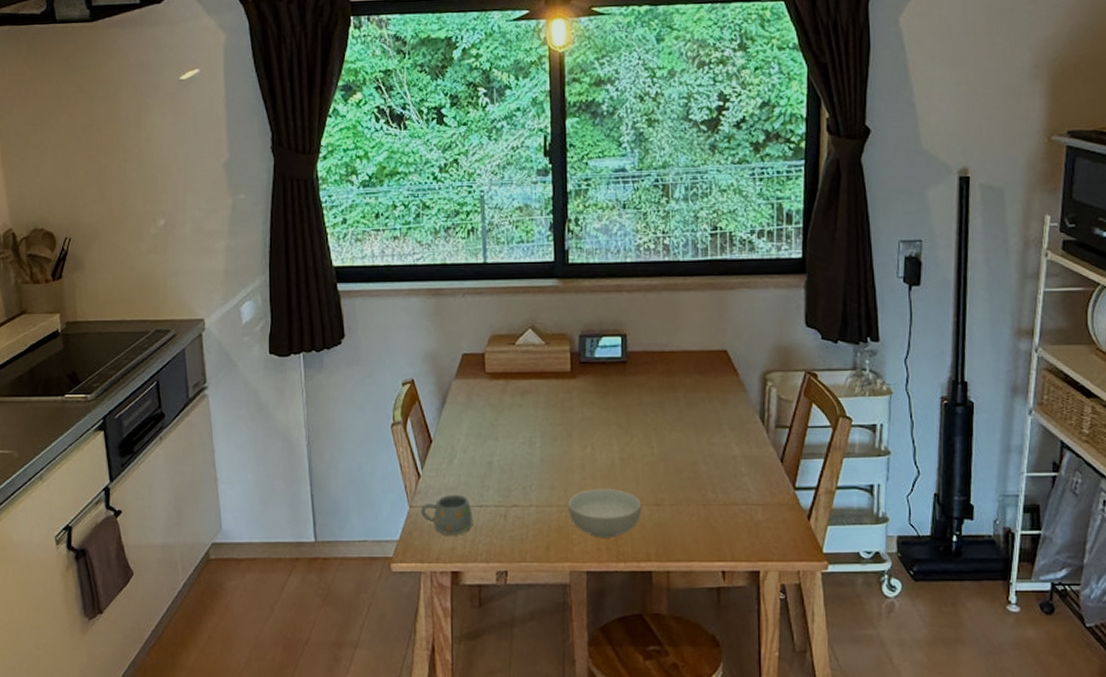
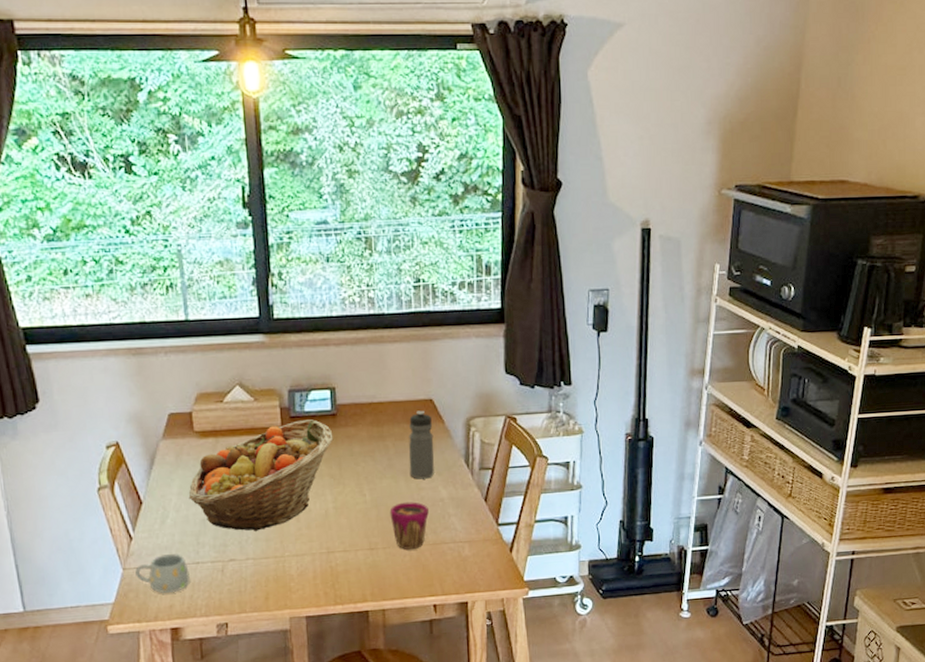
fruit basket: none [476,366,623,477] -> present [188,419,334,531]
cereal bowl: present [569,488,641,538] -> none [285,536,356,584]
cup: none [678,457,719,508] -> present [389,502,429,550]
water bottle: none [700,362,727,434] -> present [409,410,434,479]

